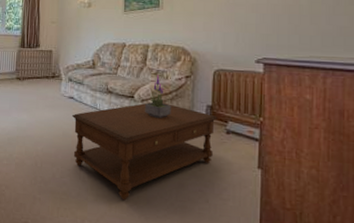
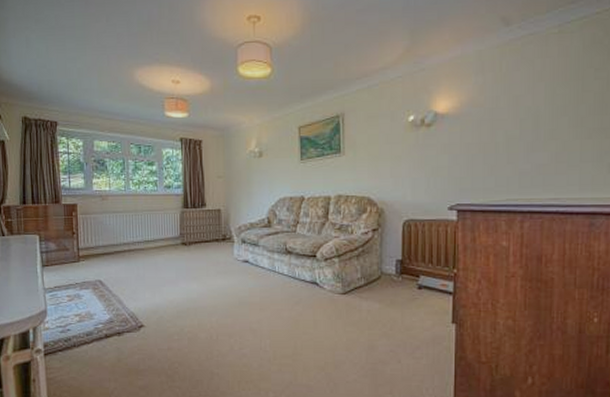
coffee table: present [72,102,218,201] -> none [248,260,408,368]
potted plant: present [145,75,171,119] -> none [329,230,358,278]

